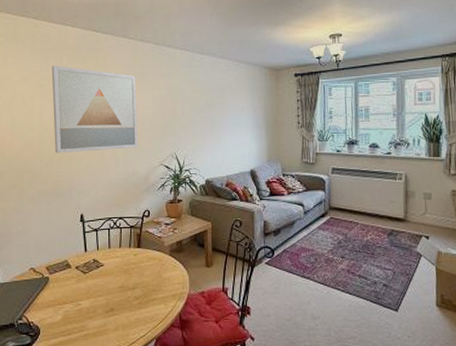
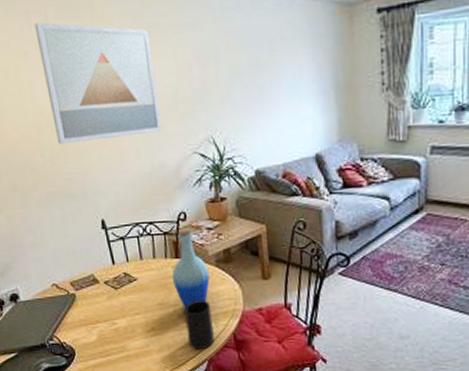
bottle: none [133,223,164,291] -> present [171,227,210,309]
cup: none [140,285,163,329] -> present [184,301,215,350]

